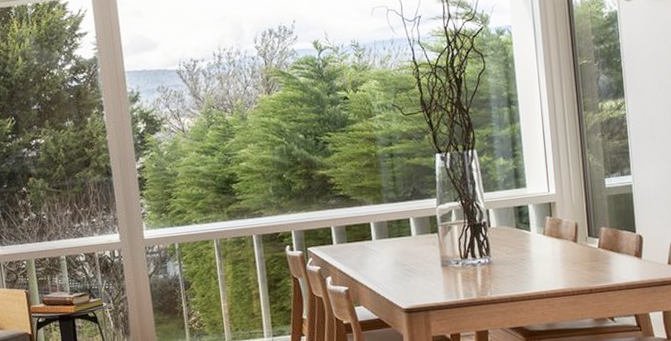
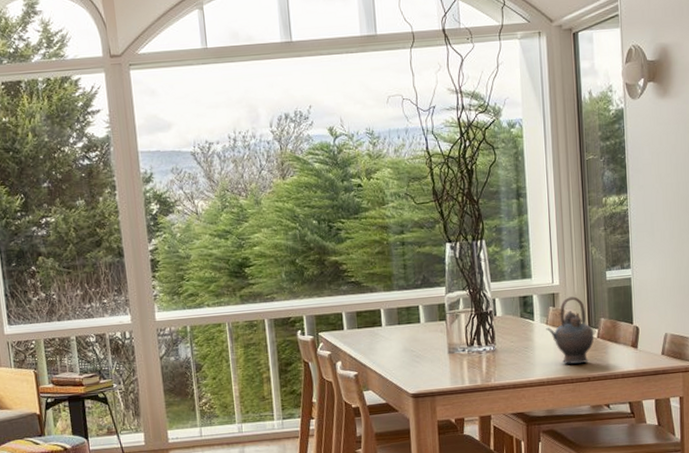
teapot: none [543,205,595,276] -> present [546,296,594,364]

